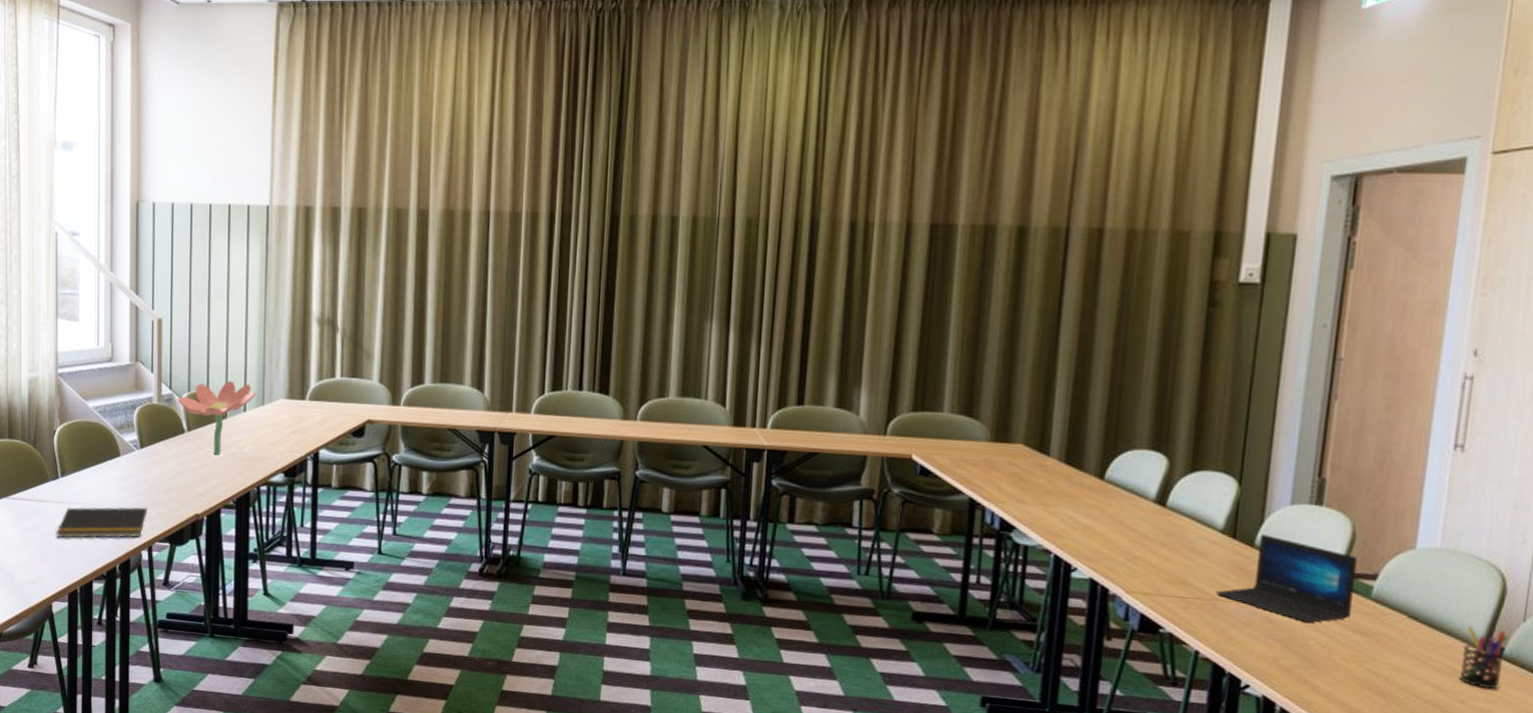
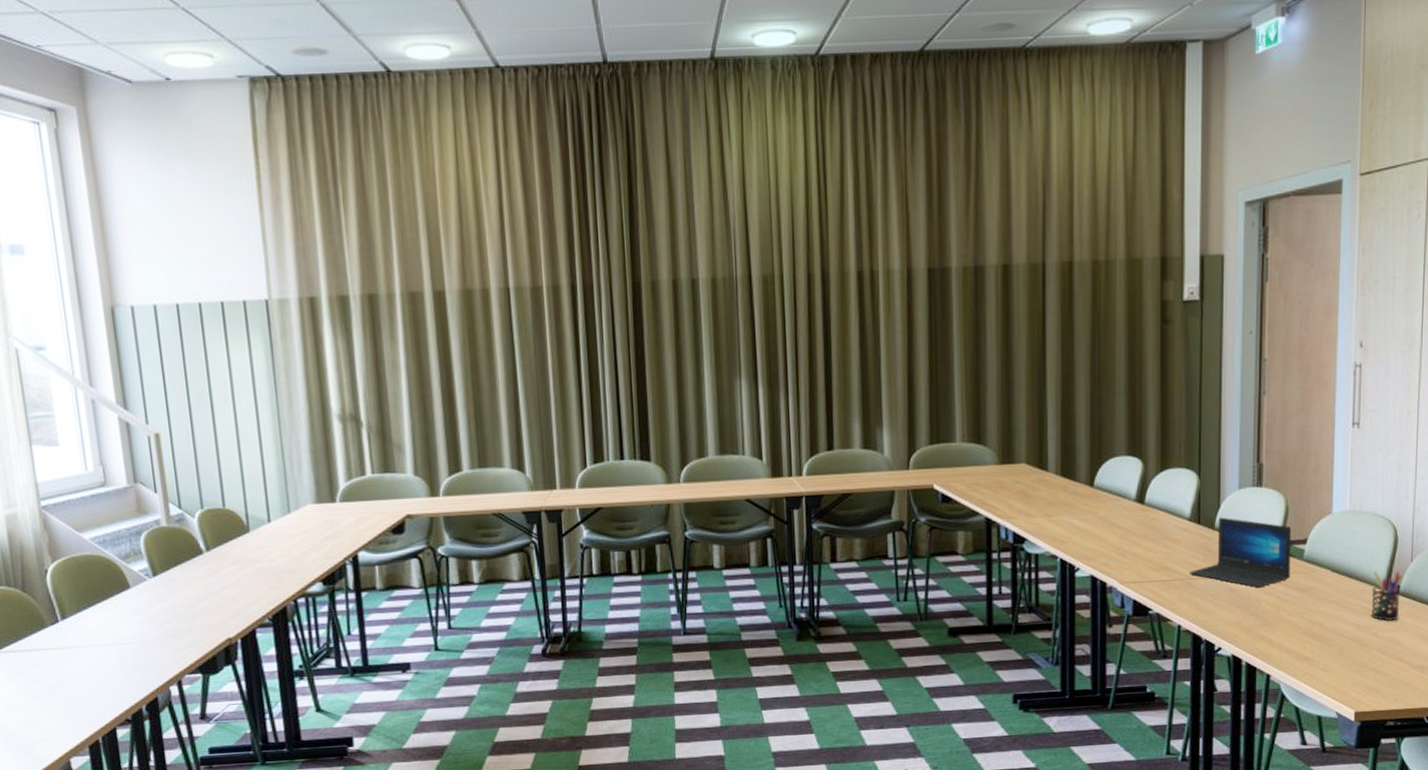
notepad: present [56,506,148,539] -> none [64,639,172,687]
flower: present [178,380,256,455] -> none [190,491,280,573]

